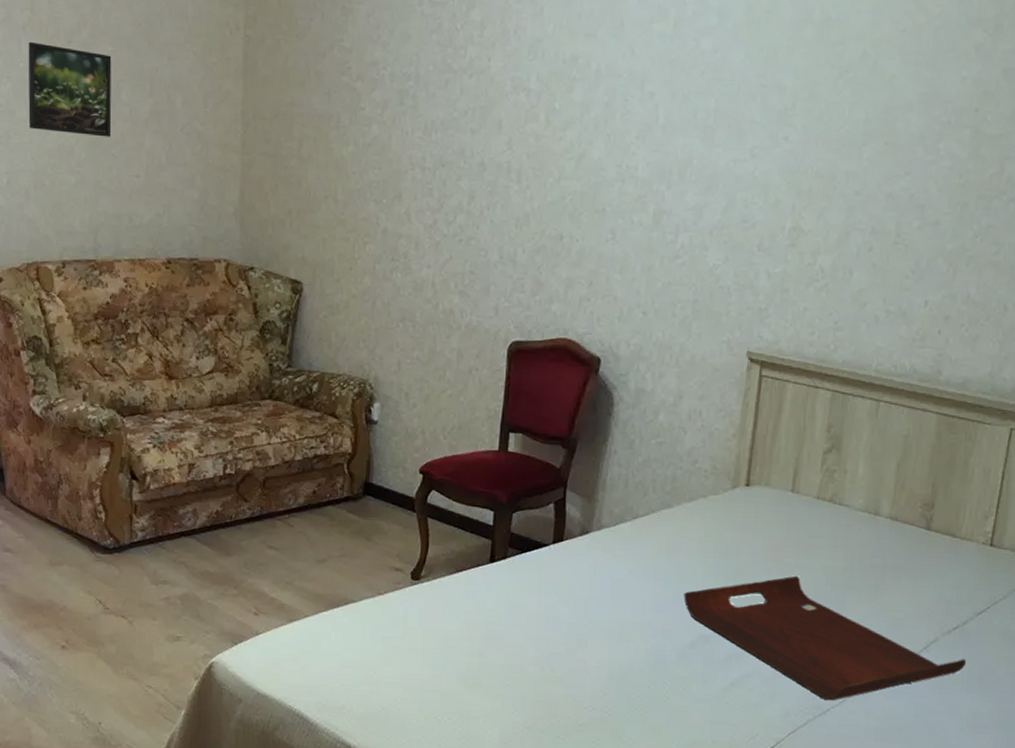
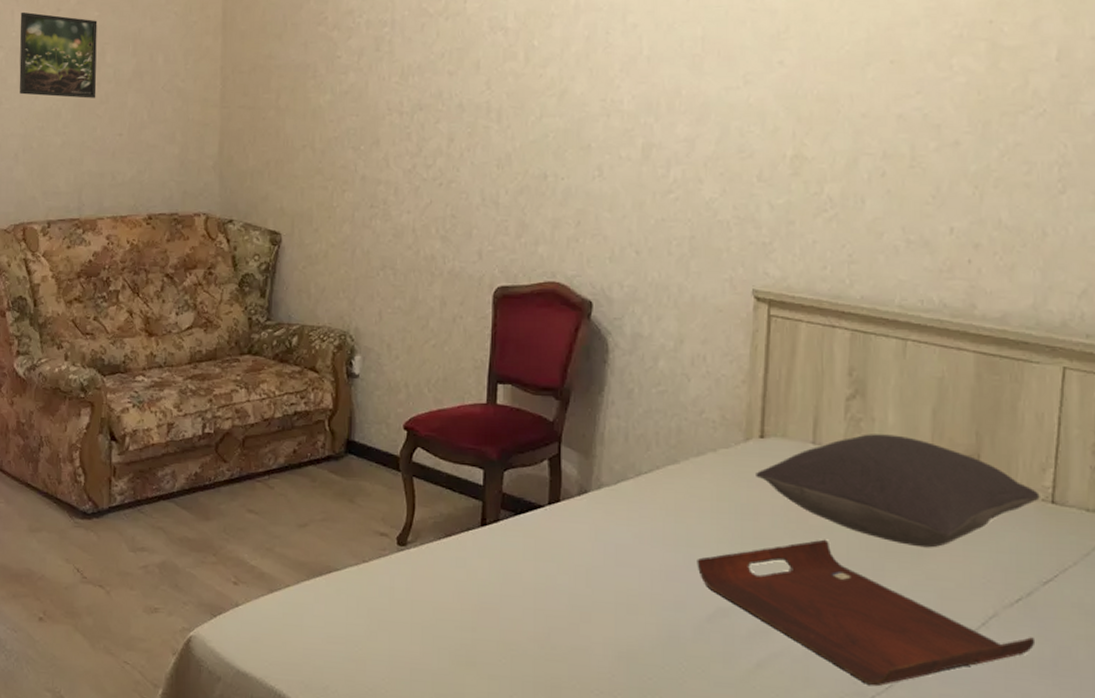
pillow: none [740,484,981,584] -> present [756,434,1040,548]

